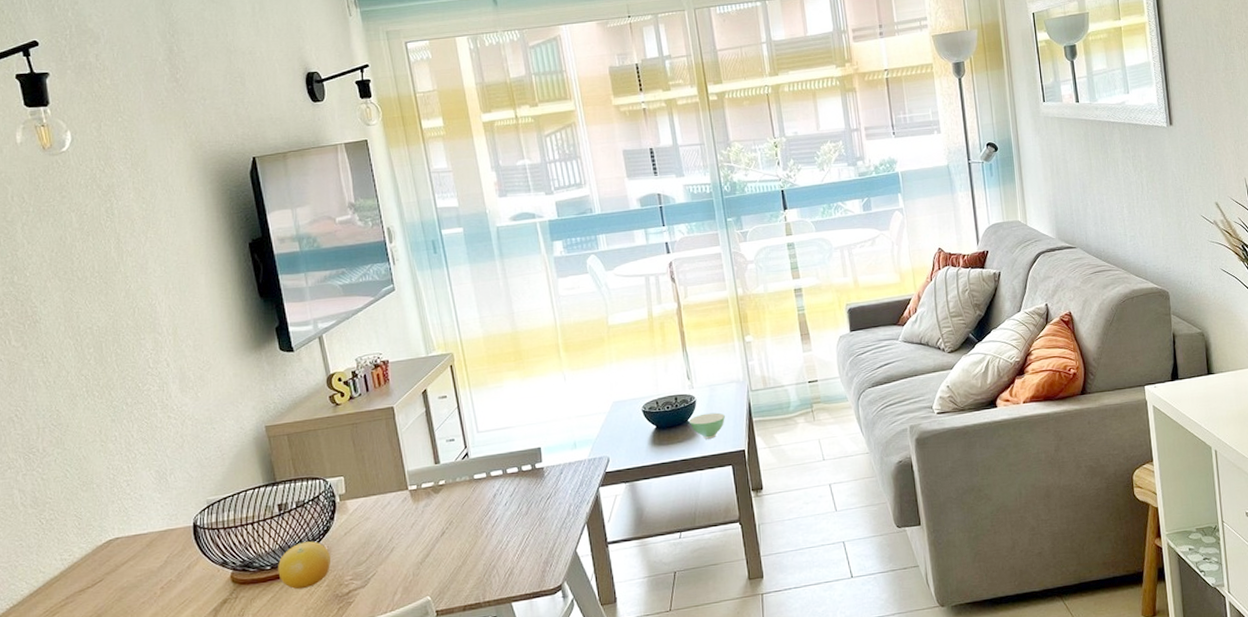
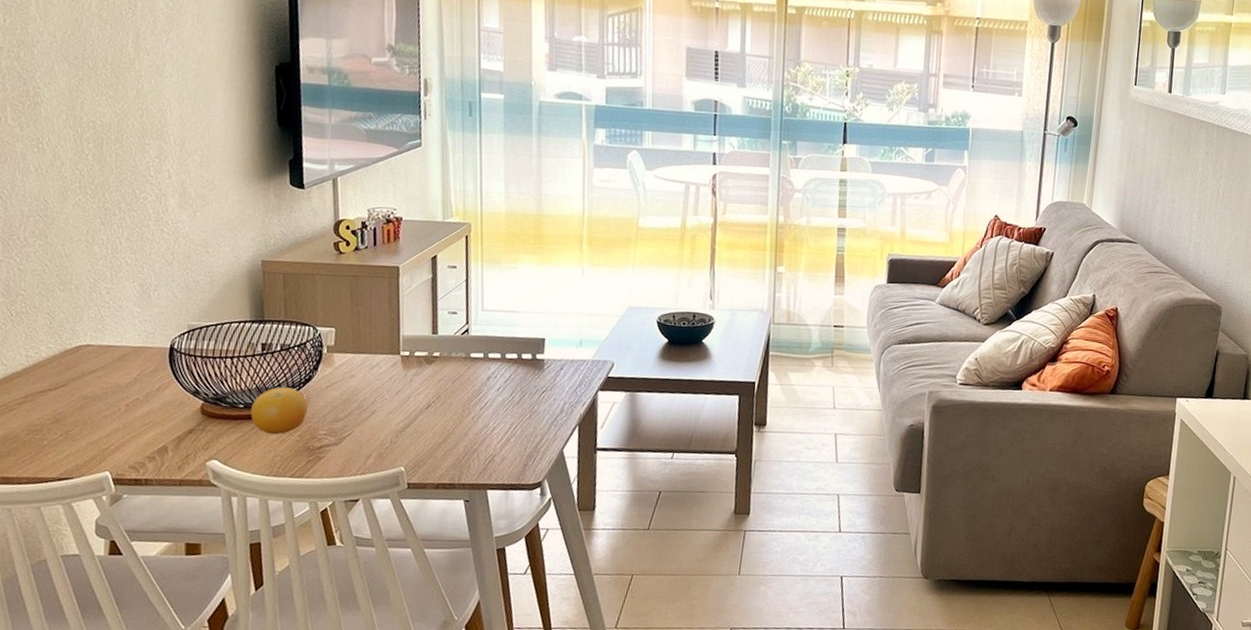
bowl: present [689,412,725,439] -> none [703,337,741,364]

